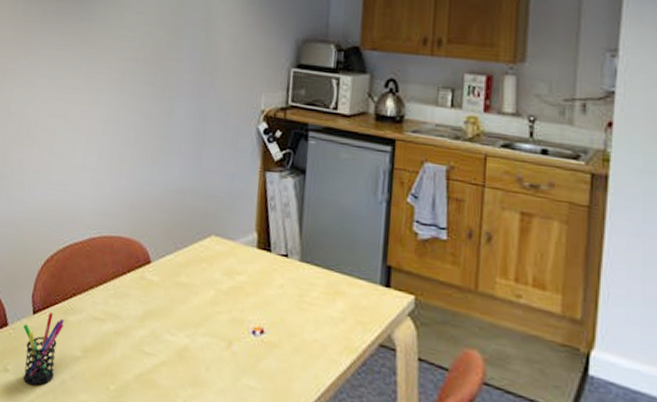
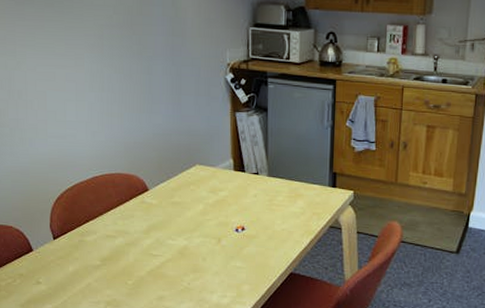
pen holder: present [23,312,64,386] -> none [47,237,82,290]

